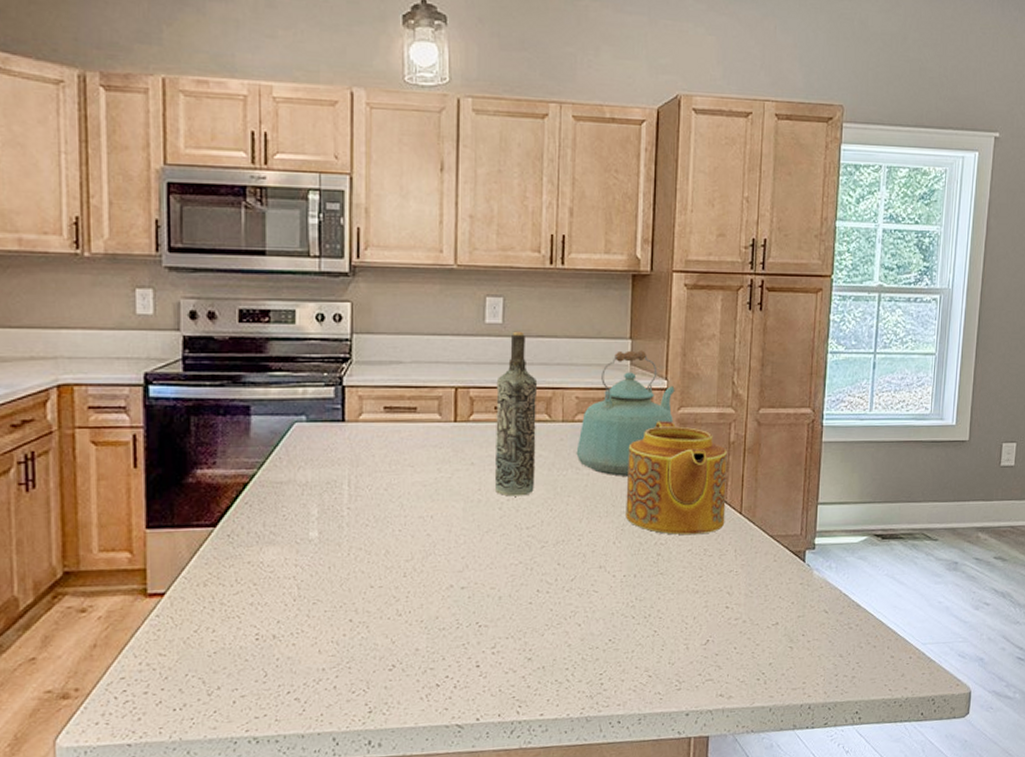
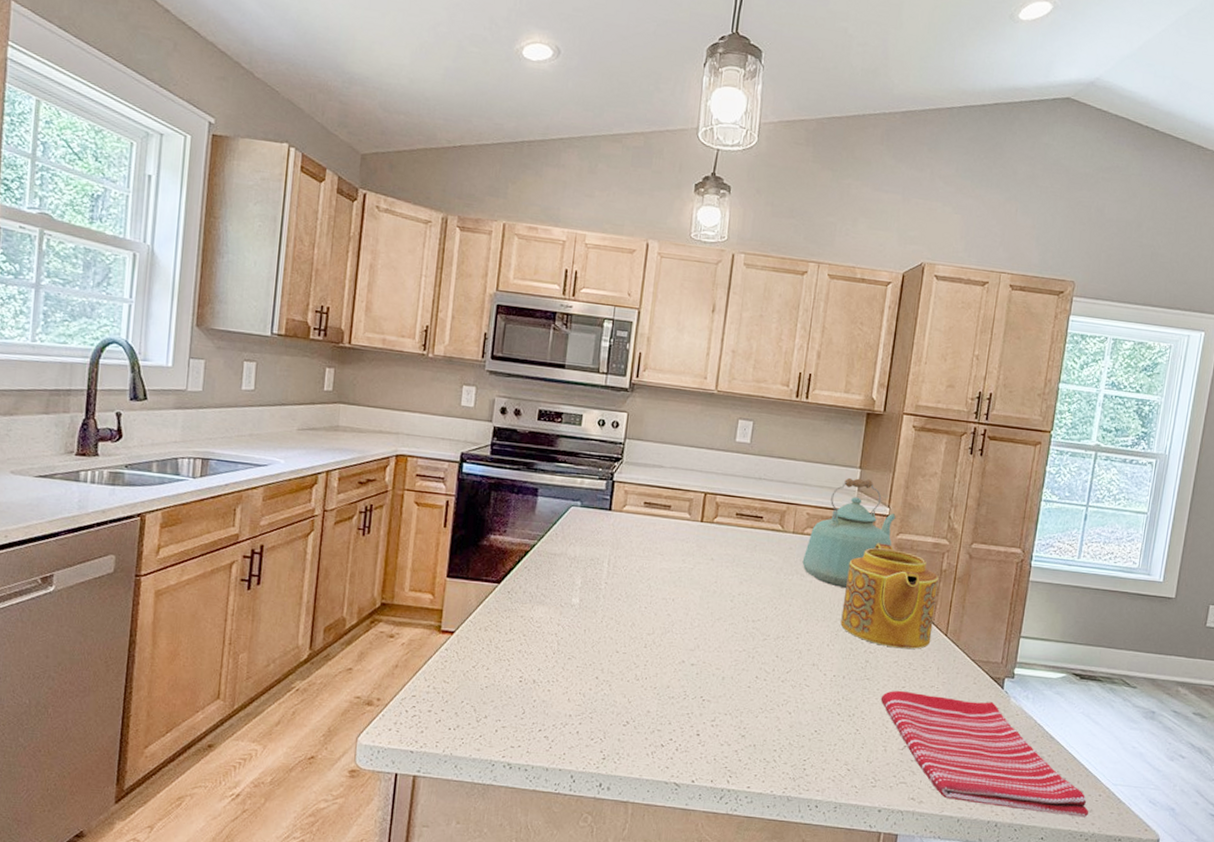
bottle: present [494,331,538,497] -> none [728,451,775,593]
dish towel: none [677,578,901,689] -> present [880,690,1089,818]

